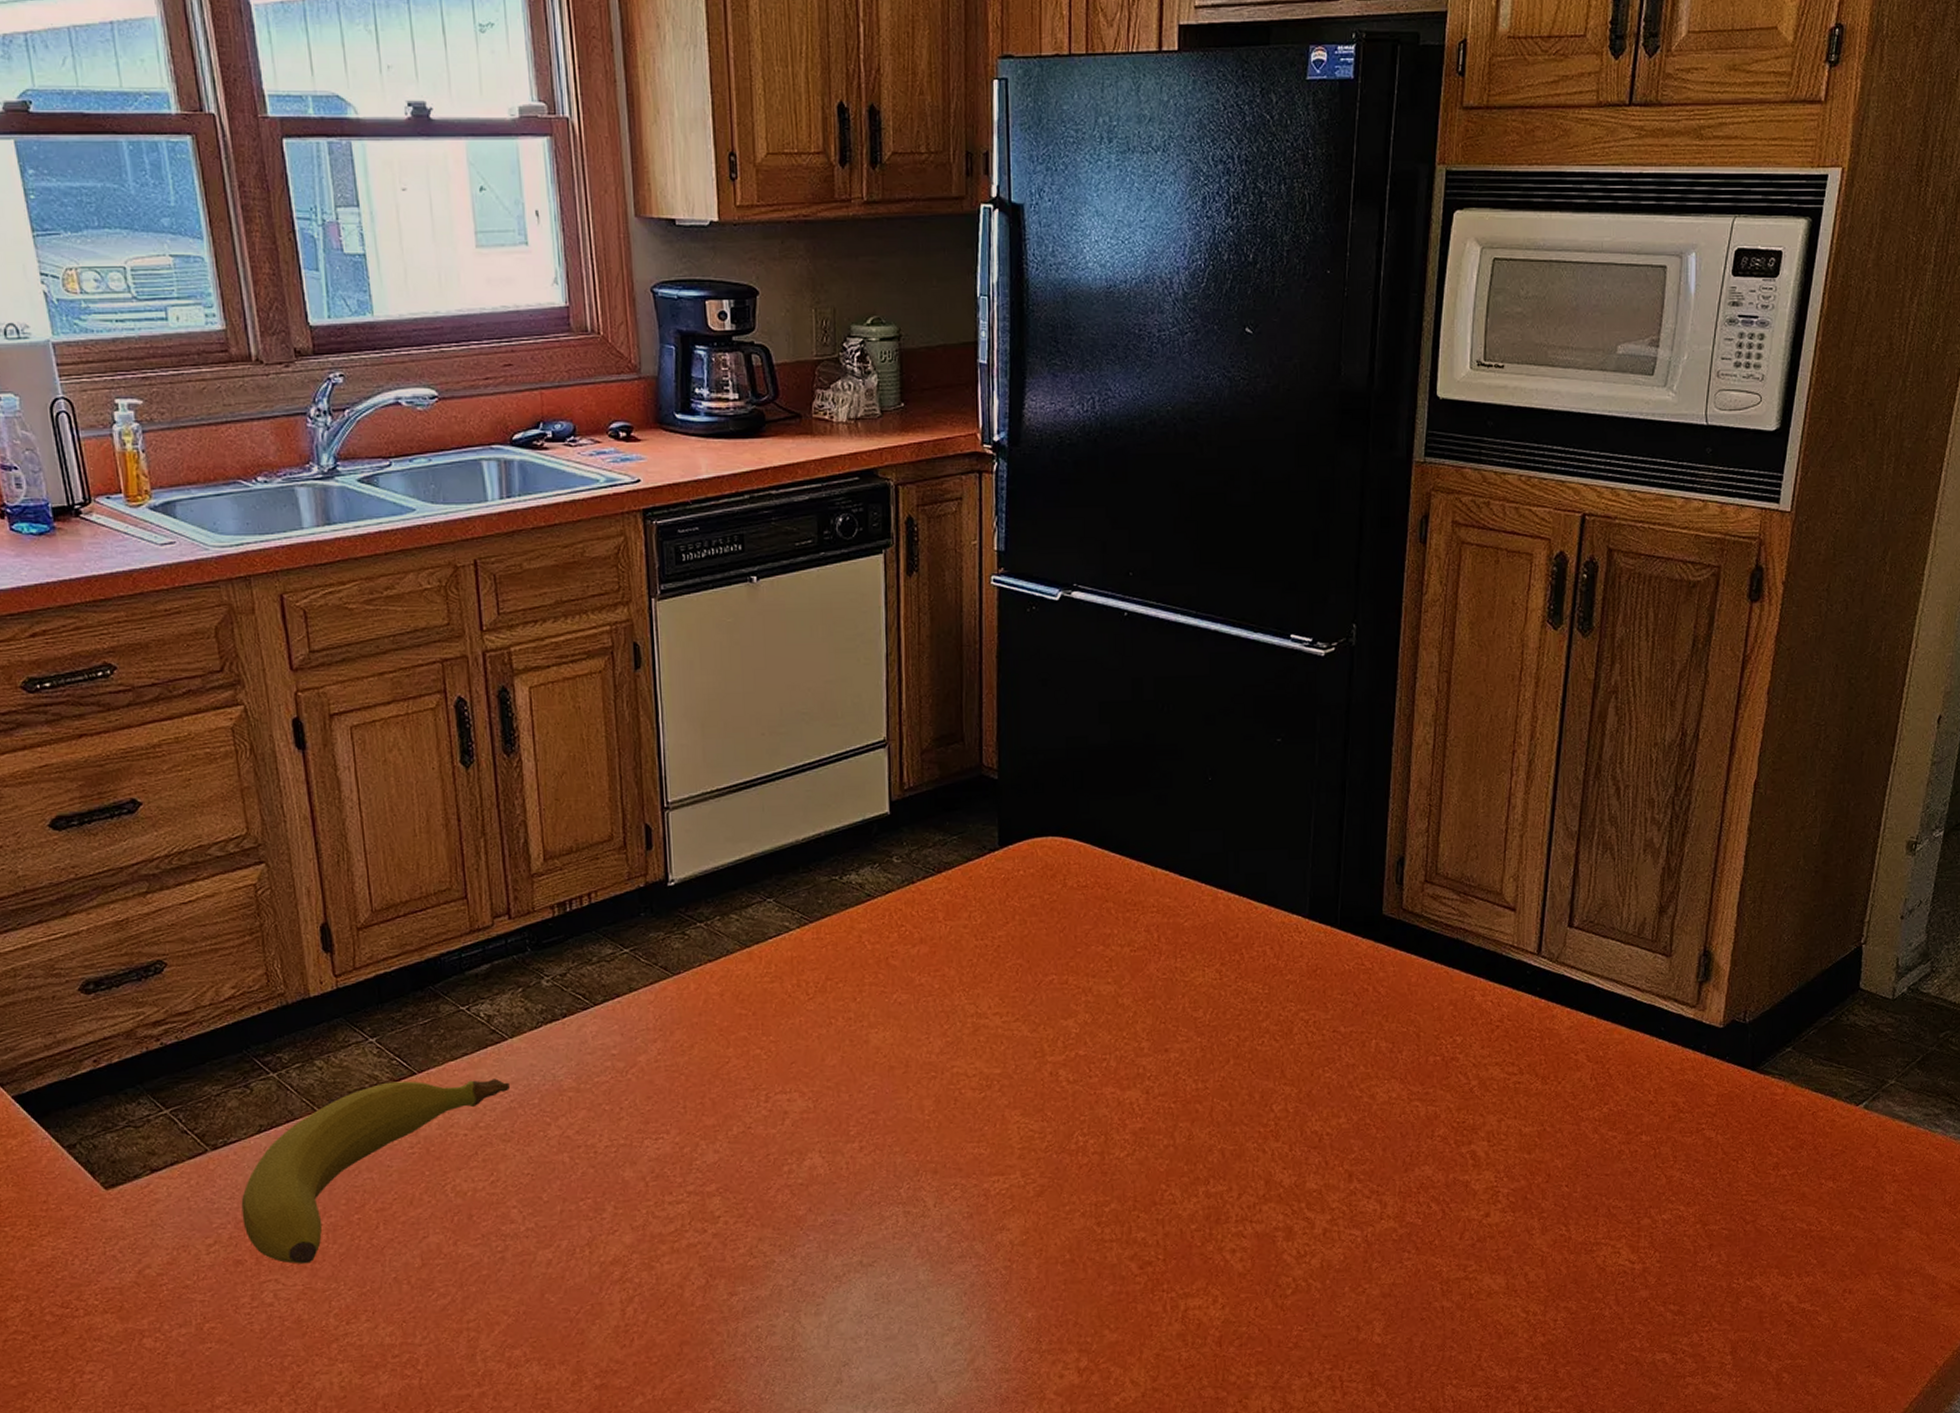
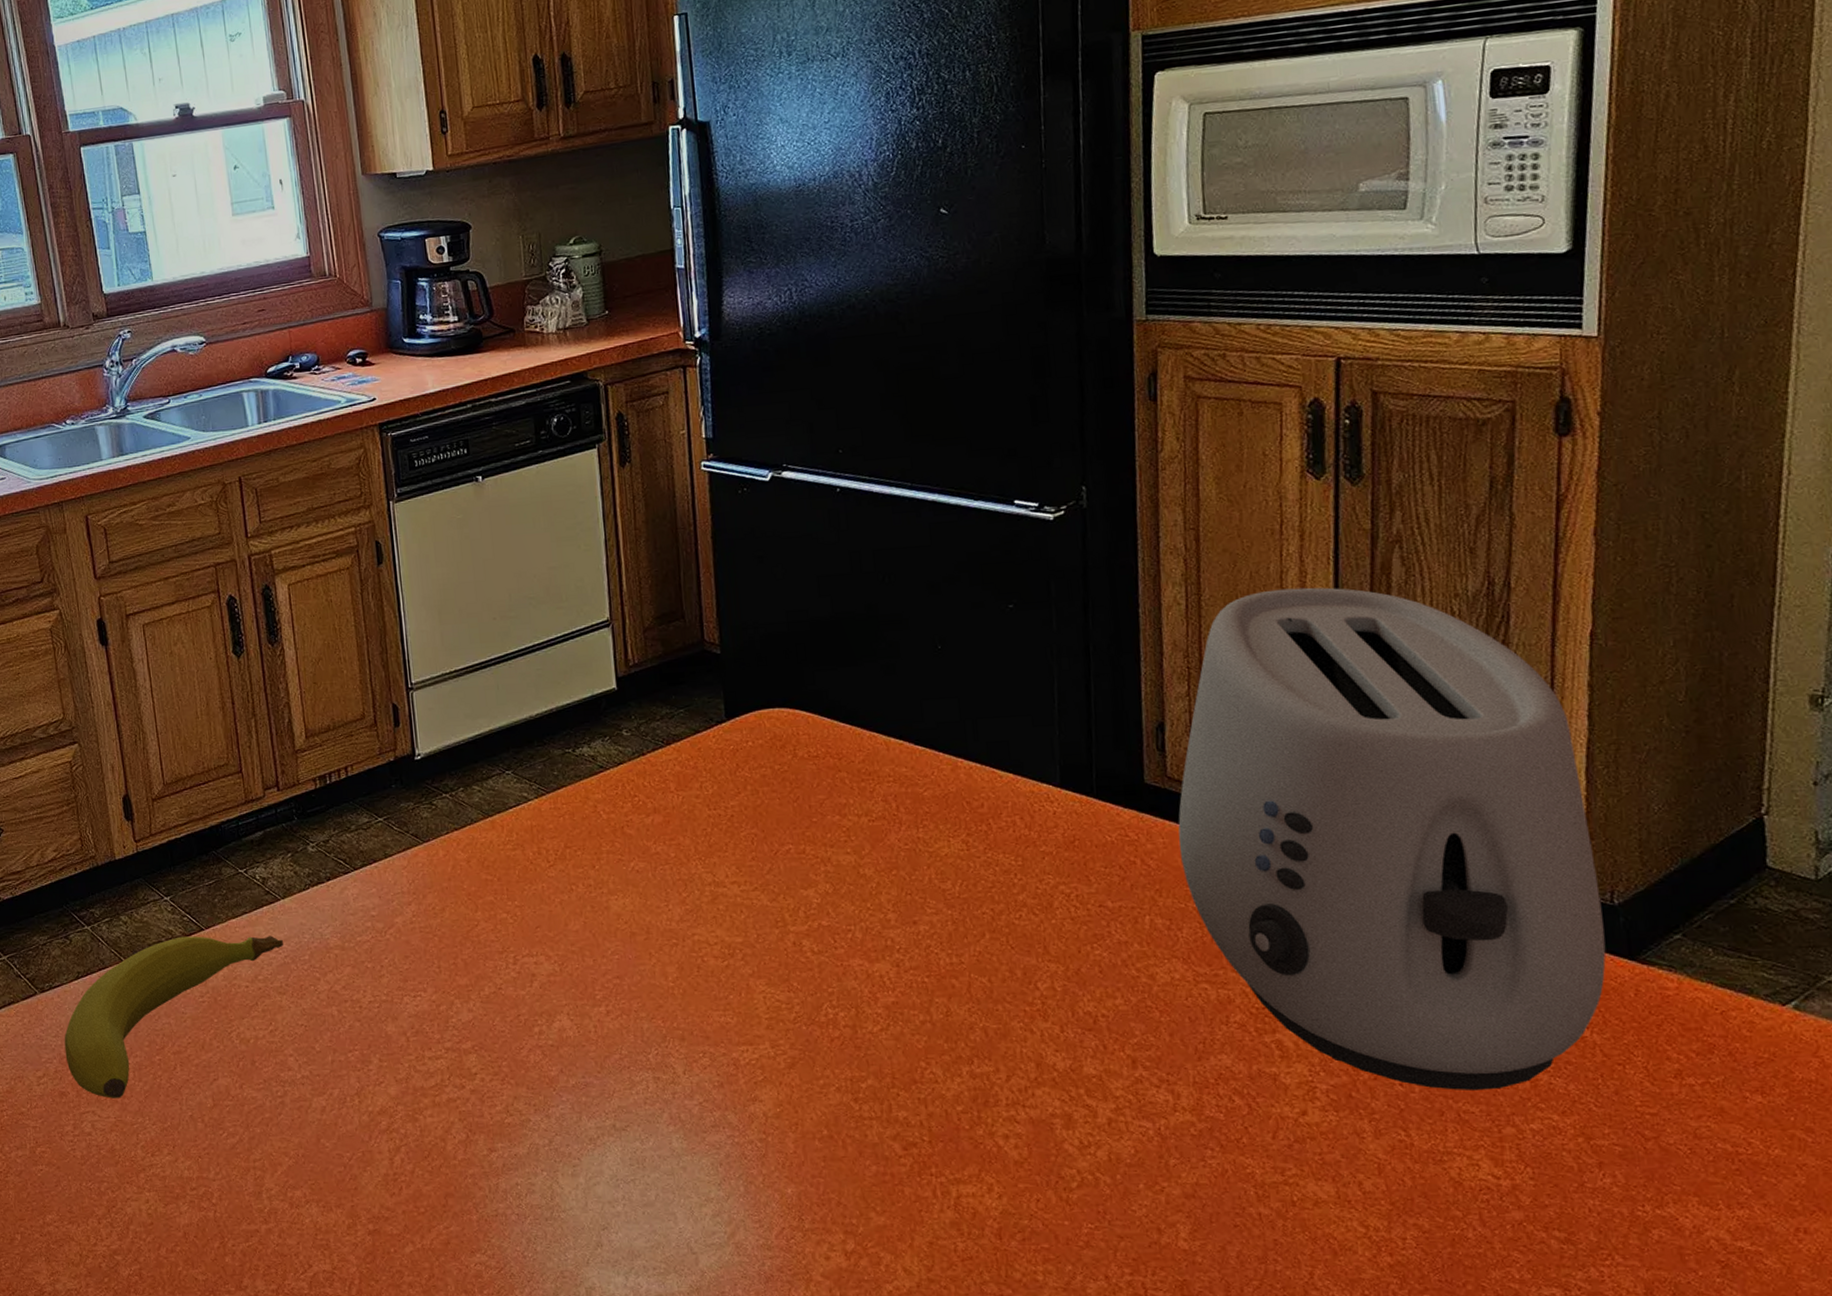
toaster: none [1406,732,1737,1189] -> present [1178,587,1606,1090]

